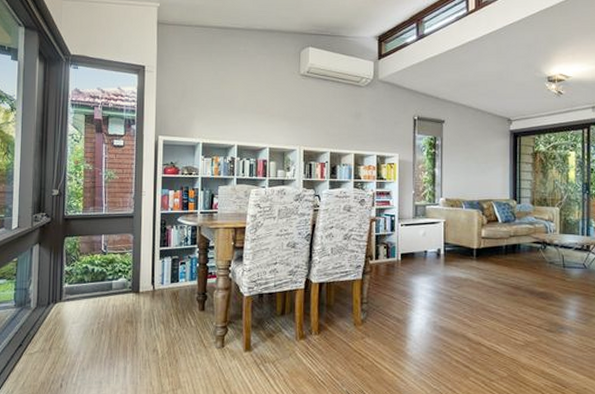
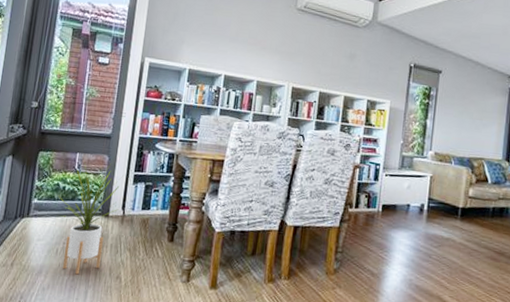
house plant: none [88,243,150,352] -> present [58,162,123,275]

